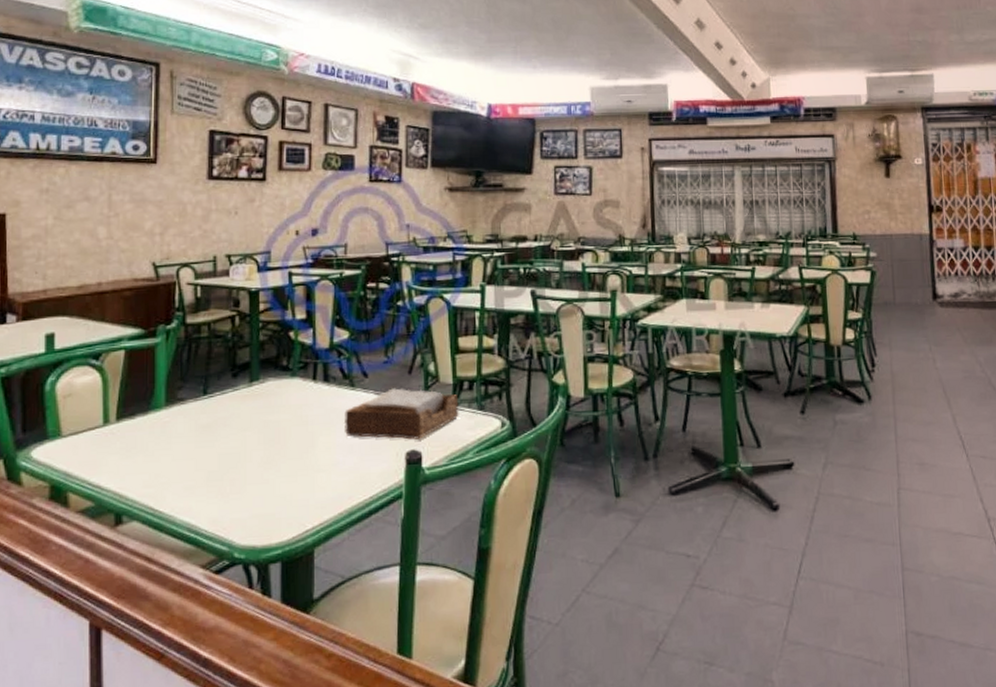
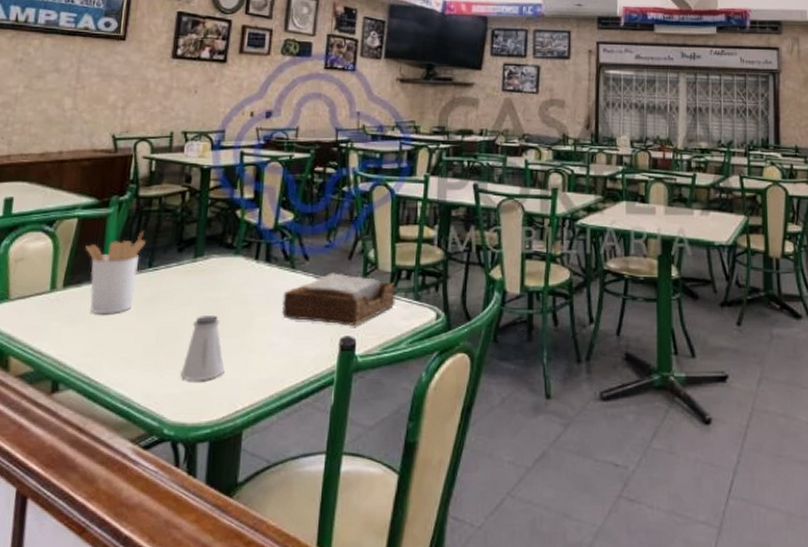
utensil holder: none [136,359,198,446] -> present [85,231,145,315]
saltshaker: none [247,439,291,505] -> present [181,316,225,381]

